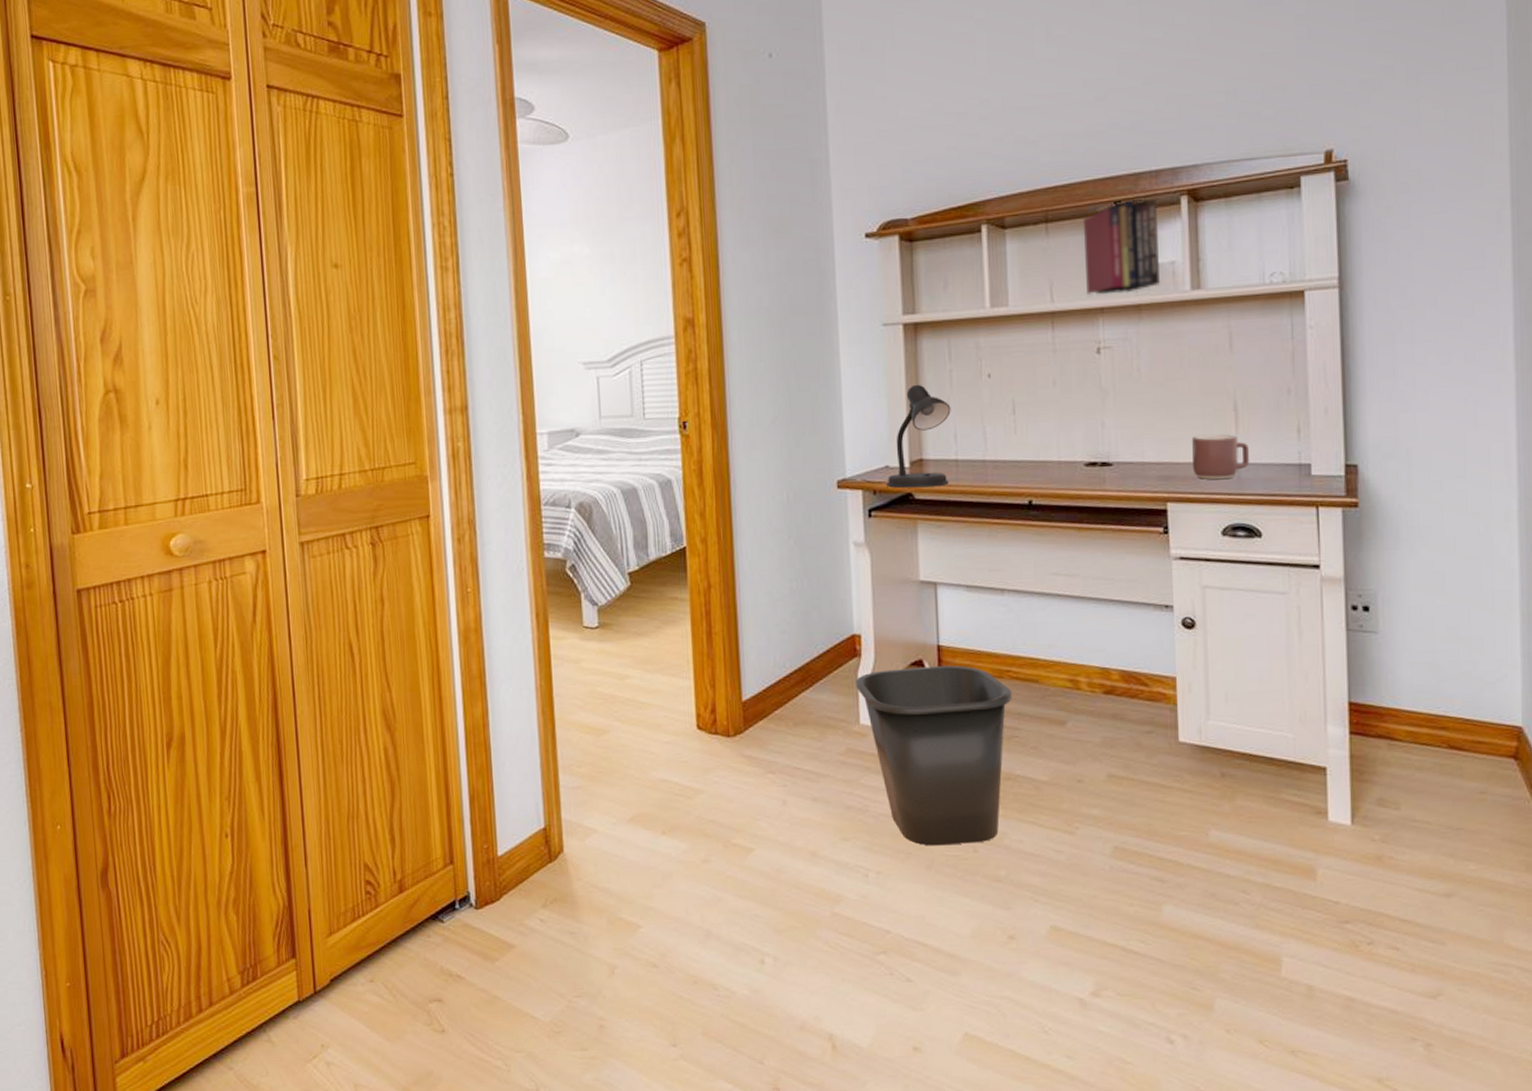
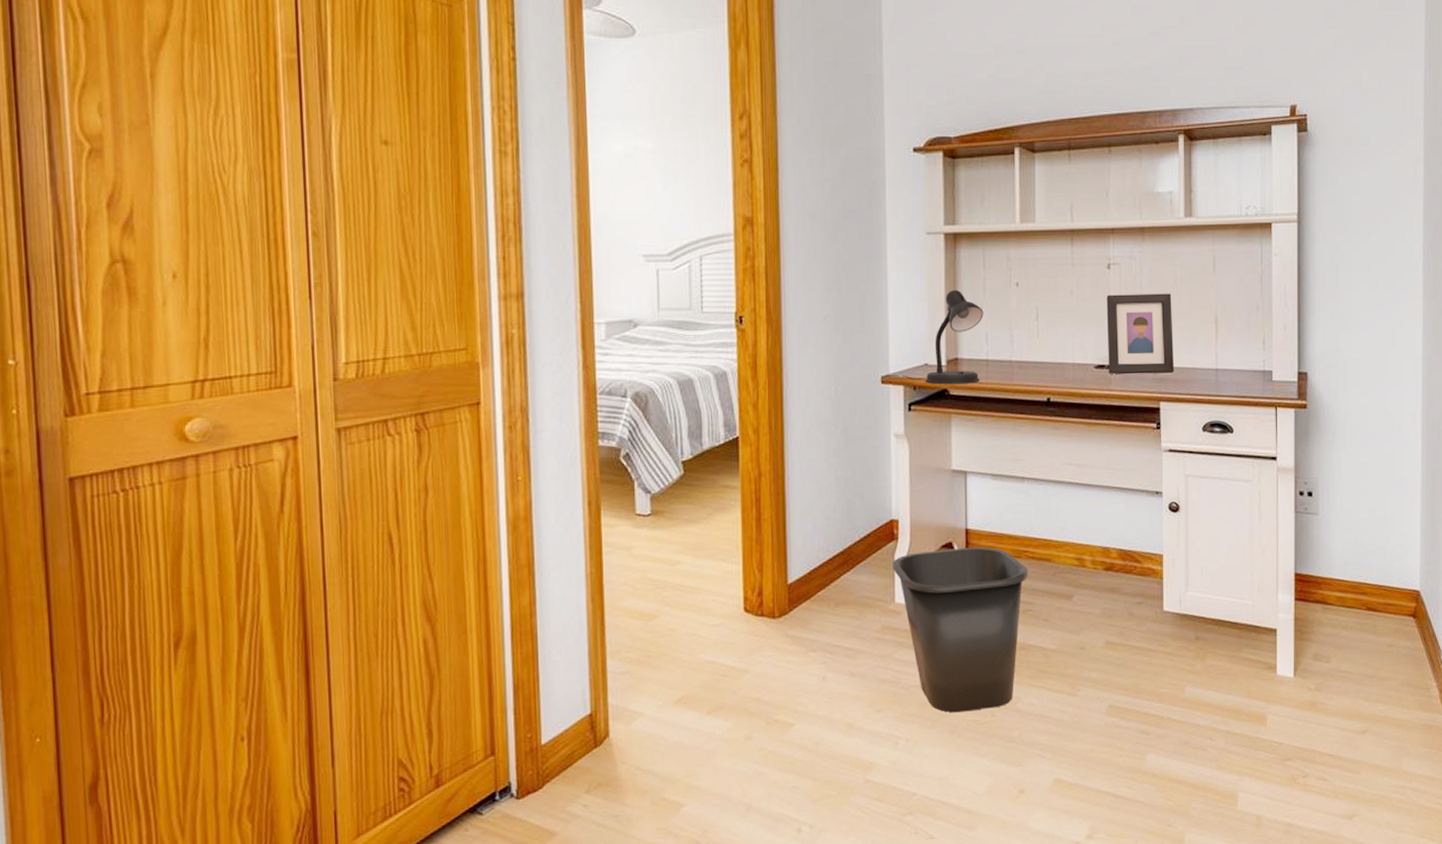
books: present [1082,198,1160,295] -> none [1099,134,1160,217]
picture frame: none [1096,378,1184,472] -> present [1106,293,1175,375]
mug: present [1192,434,1250,480] -> none [1181,343,1226,383]

